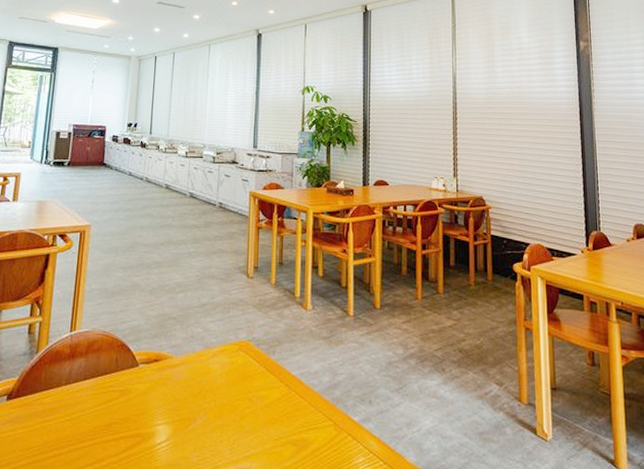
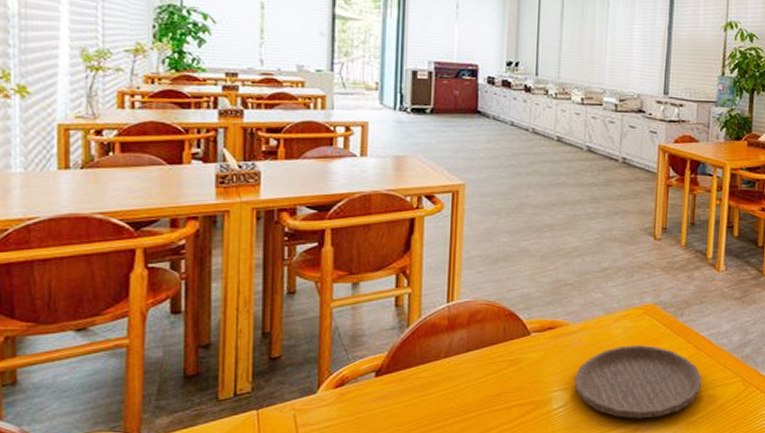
plate: none [176,381,295,461] -> present [574,345,702,419]

